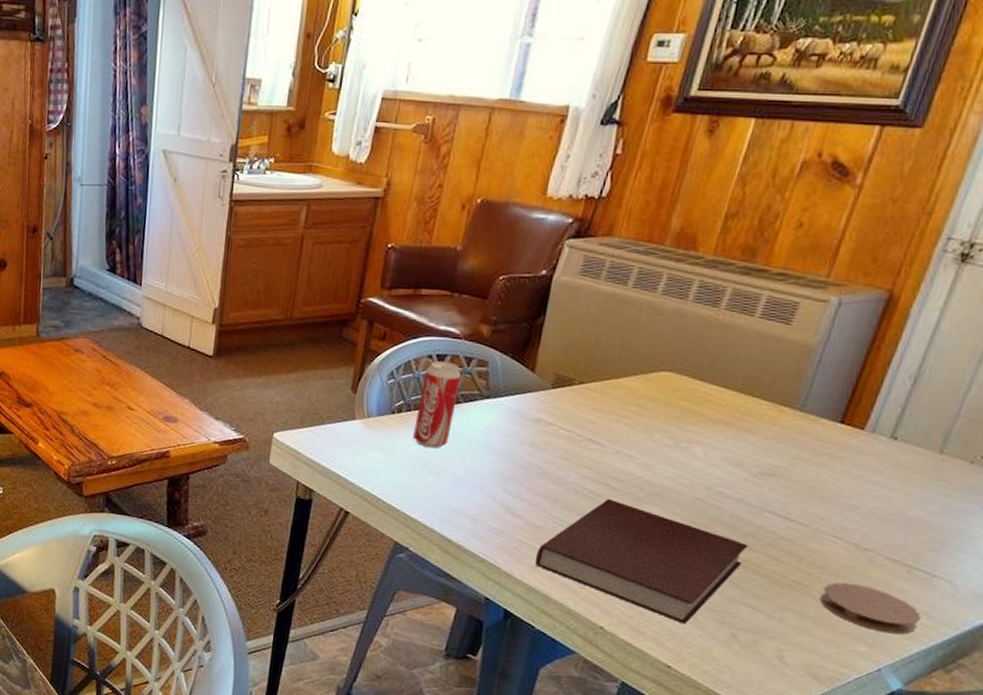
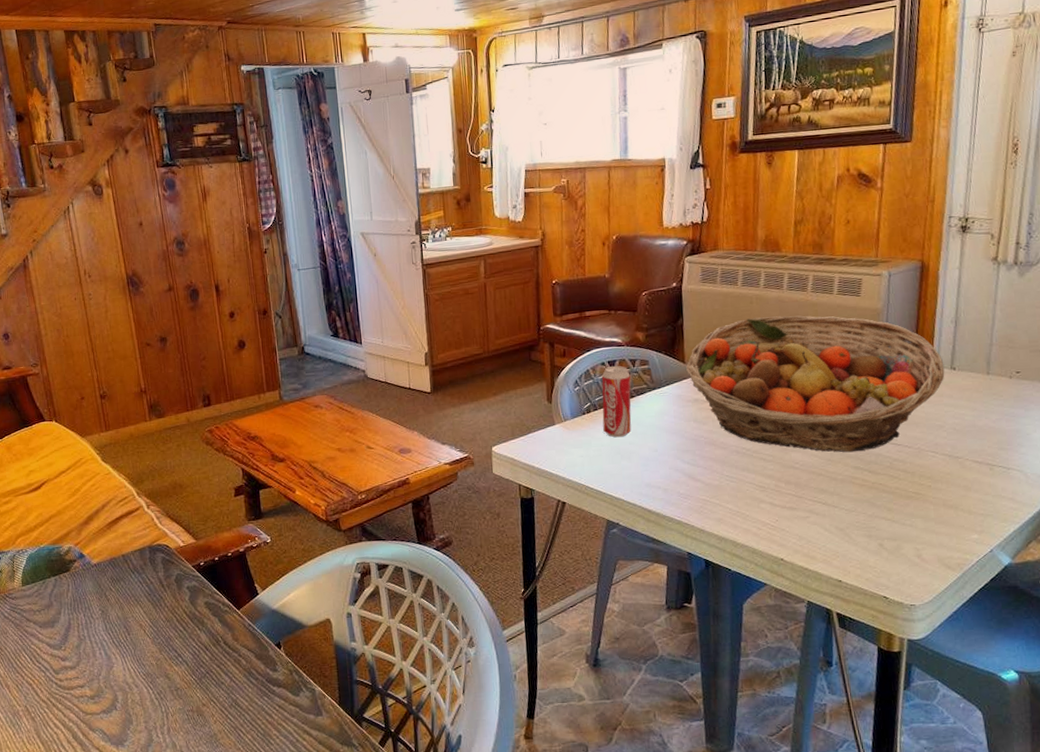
fruit basket: none [534,329,884,519] -> present [686,315,945,453]
notebook: present [535,499,748,624] -> none [718,453,873,544]
coaster: present [820,582,921,635] -> none [935,485,1009,520]

